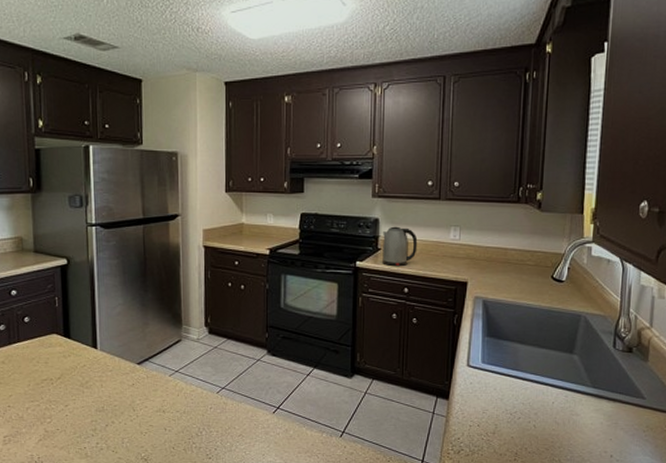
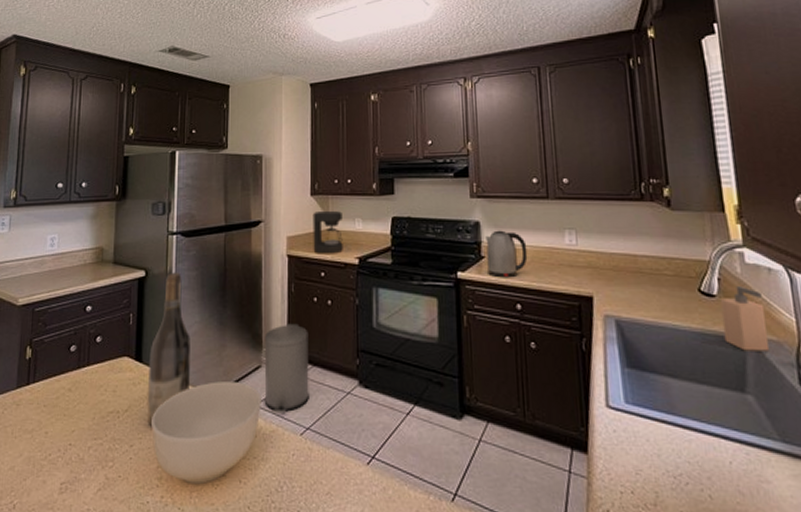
wine bottle: none [77,260,117,390] -> present [147,272,190,426]
bowl: none [82,353,182,433] -> present [150,381,261,485]
pedal bin: none [183,305,224,377] -> present [264,323,309,413]
coffee maker: none [227,207,255,245] -> present [313,211,343,254]
soap dispenser: none [564,273,600,323] -> present [719,285,770,351]

